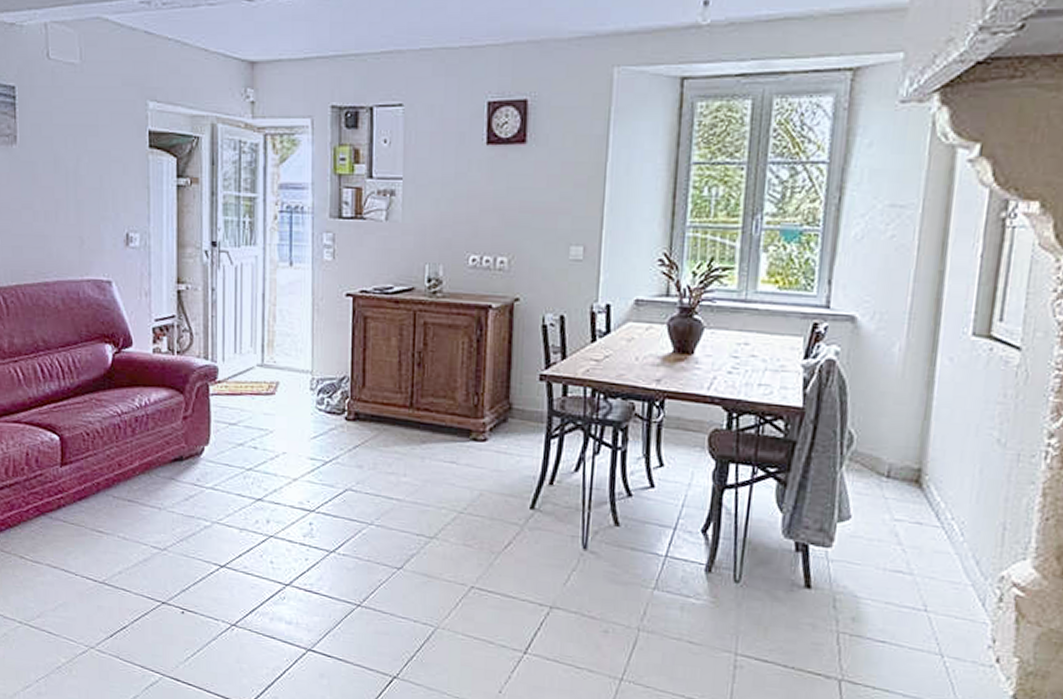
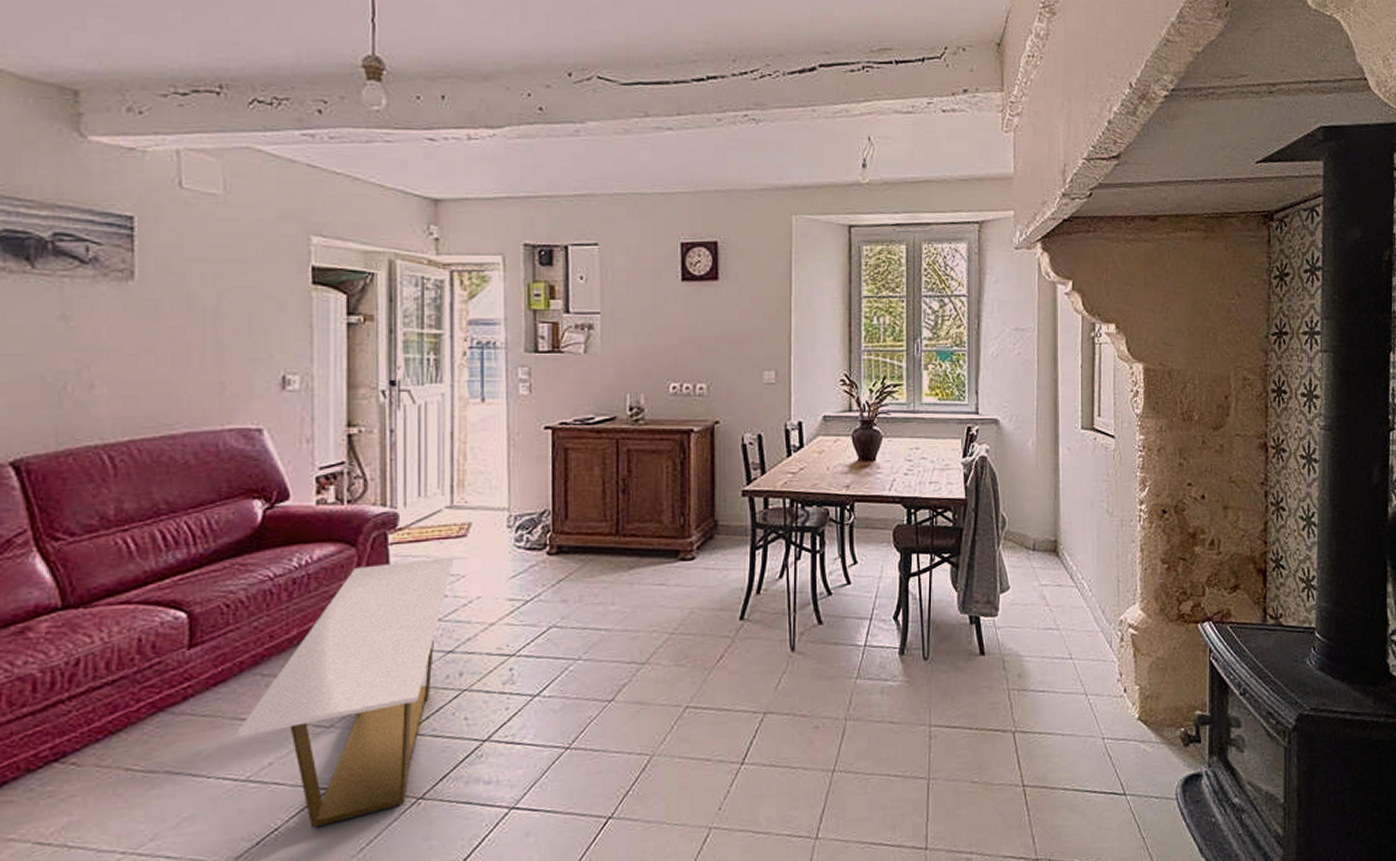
coffee table: none [96,411,264,633] -> present [237,556,454,828]

